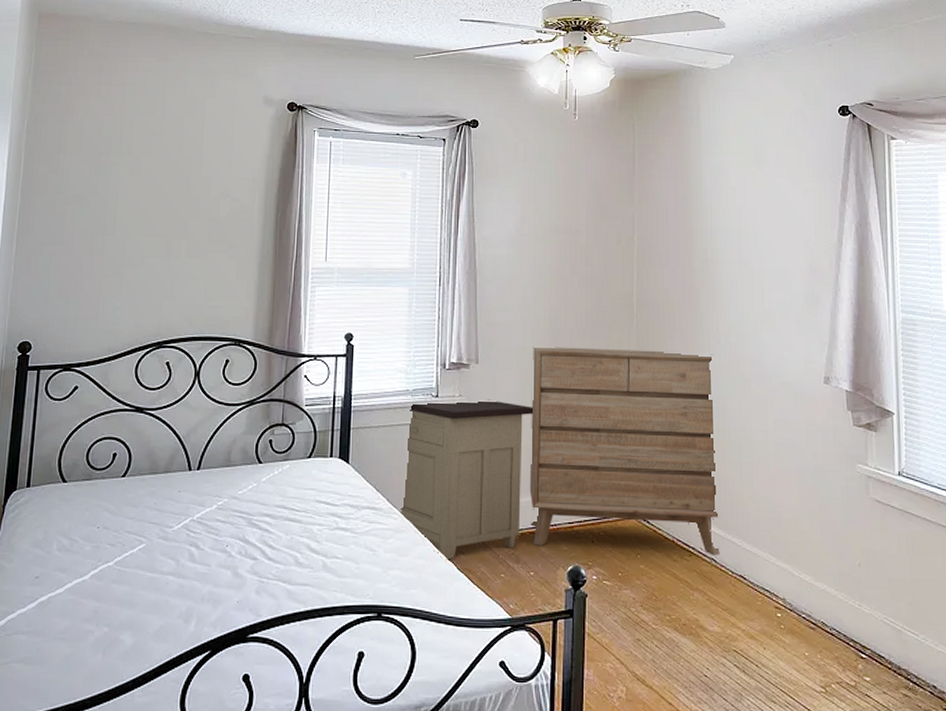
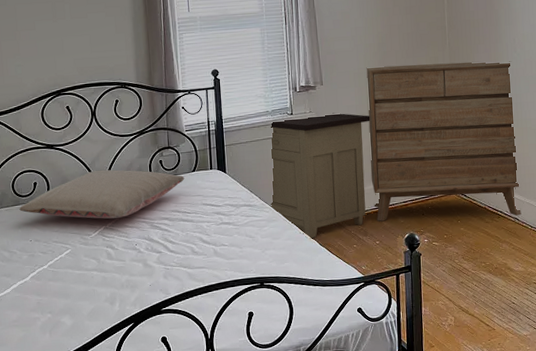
pillow: none [90,444,297,509] -> present [19,169,185,219]

